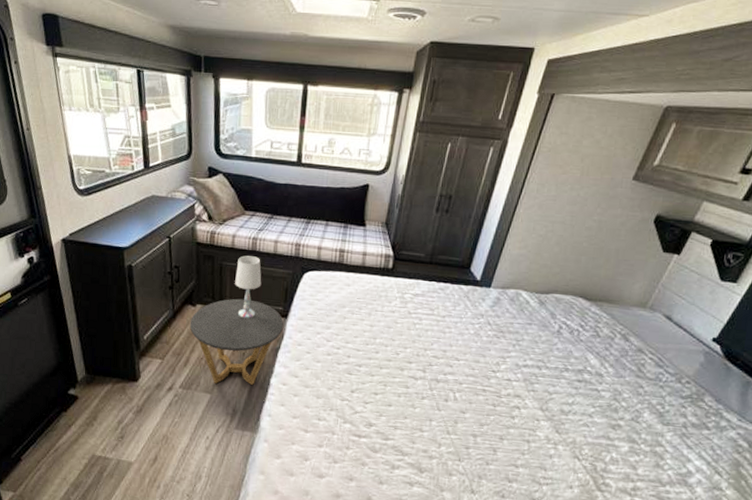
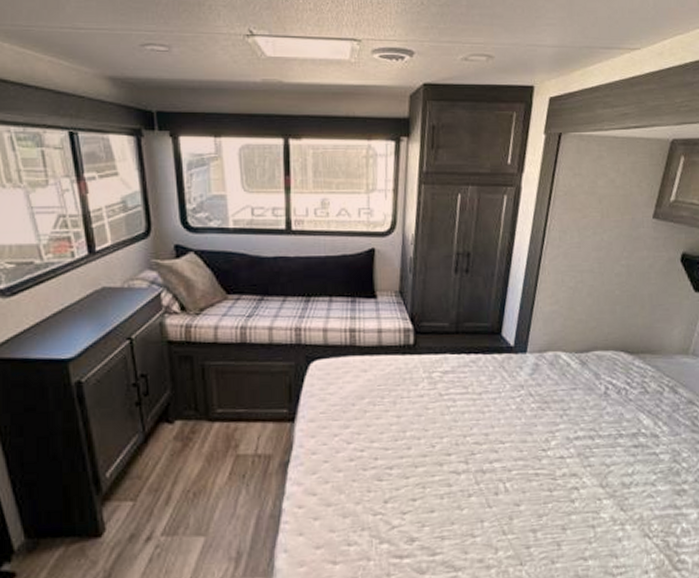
side table: present [189,298,284,385] -> none [168,405,291,521]
table lamp: present [235,255,262,318] -> none [223,350,258,429]

